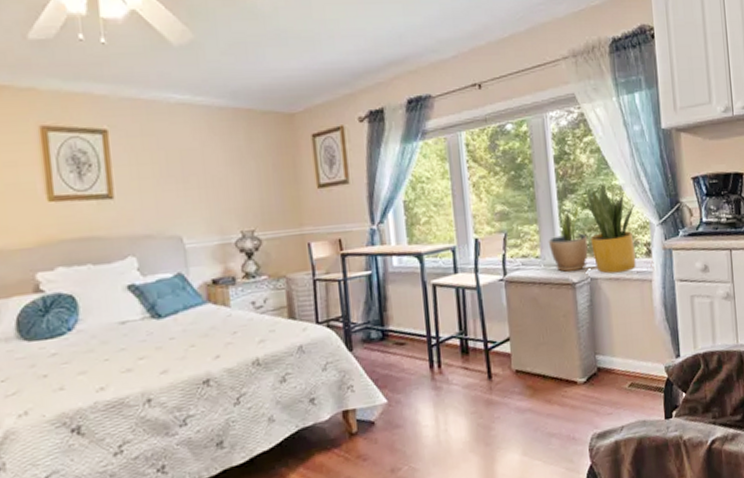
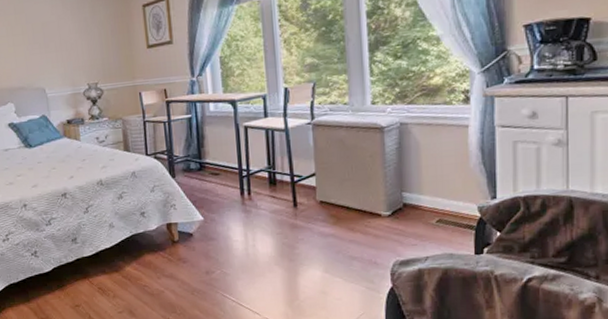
potted plant: present [548,203,588,272] -> none [357,54,399,117]
planter: present [580,181,636,274] -> none [393,32,454,120]

